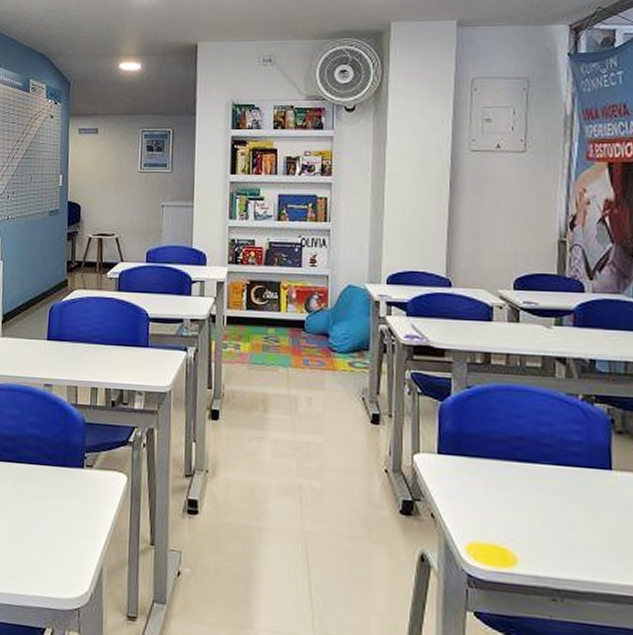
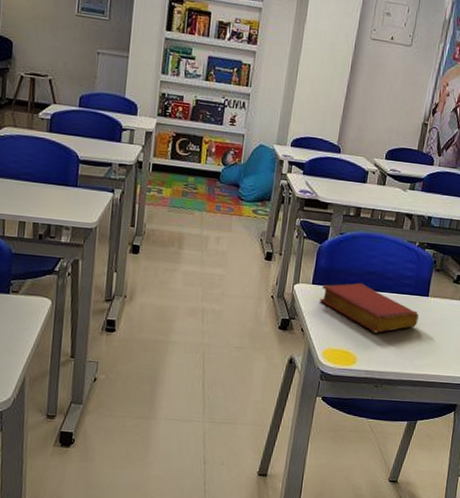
book: none [451,451,602,522] -> present [320,282,419,333]

